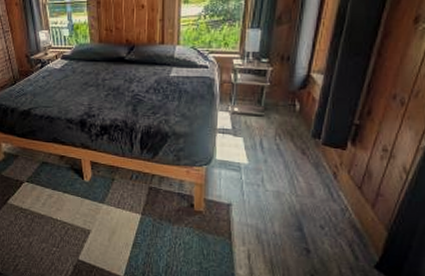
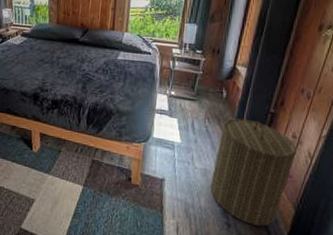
laundry hamper: none [285,132,390,251] -> present [210,118,298,227]

